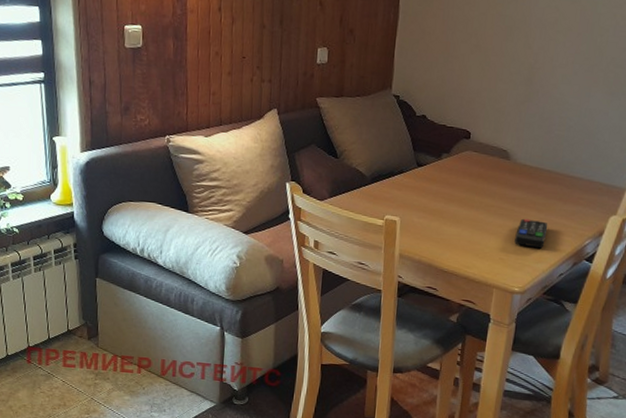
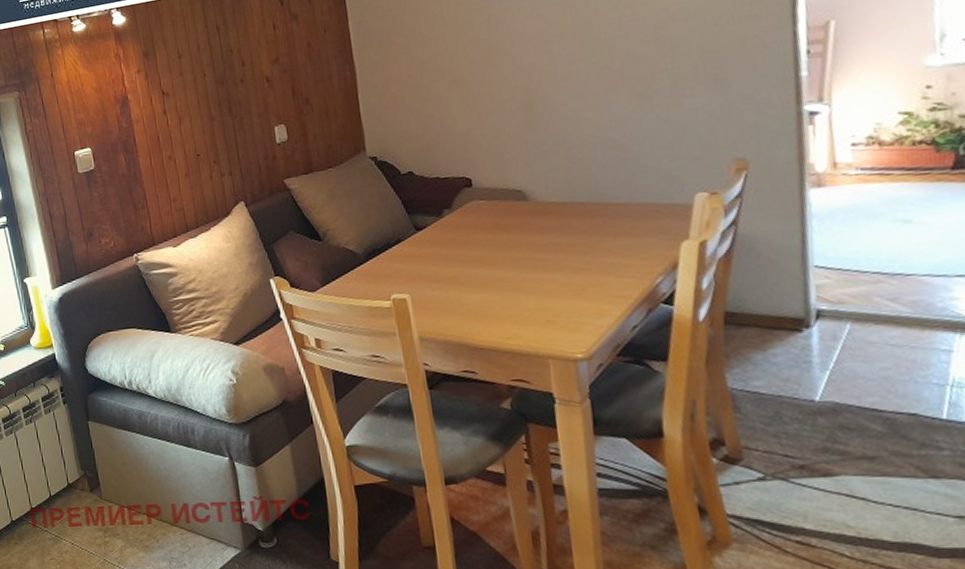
remote control: present [514,218,548,249] -> none [559,265,602,300]

